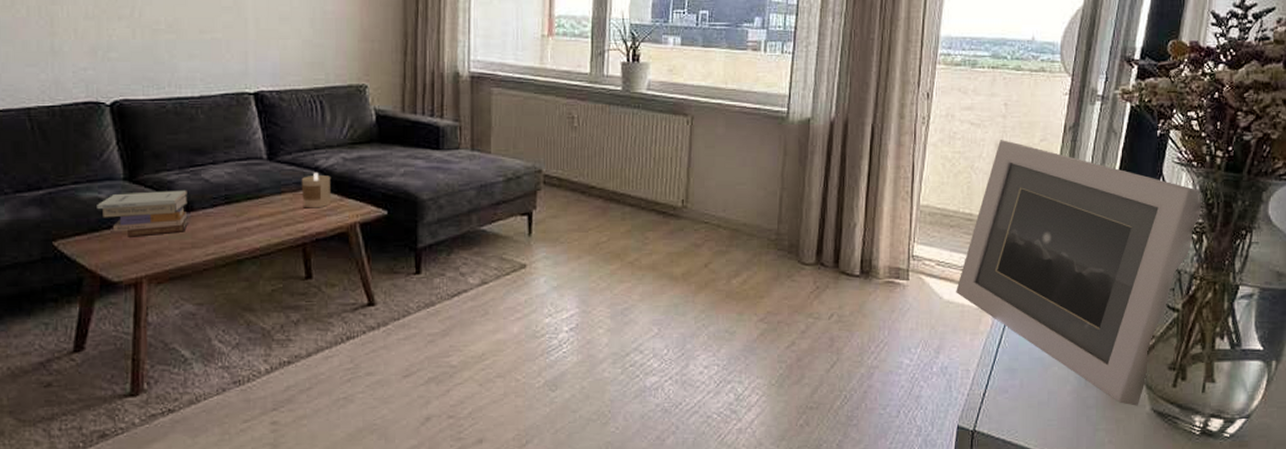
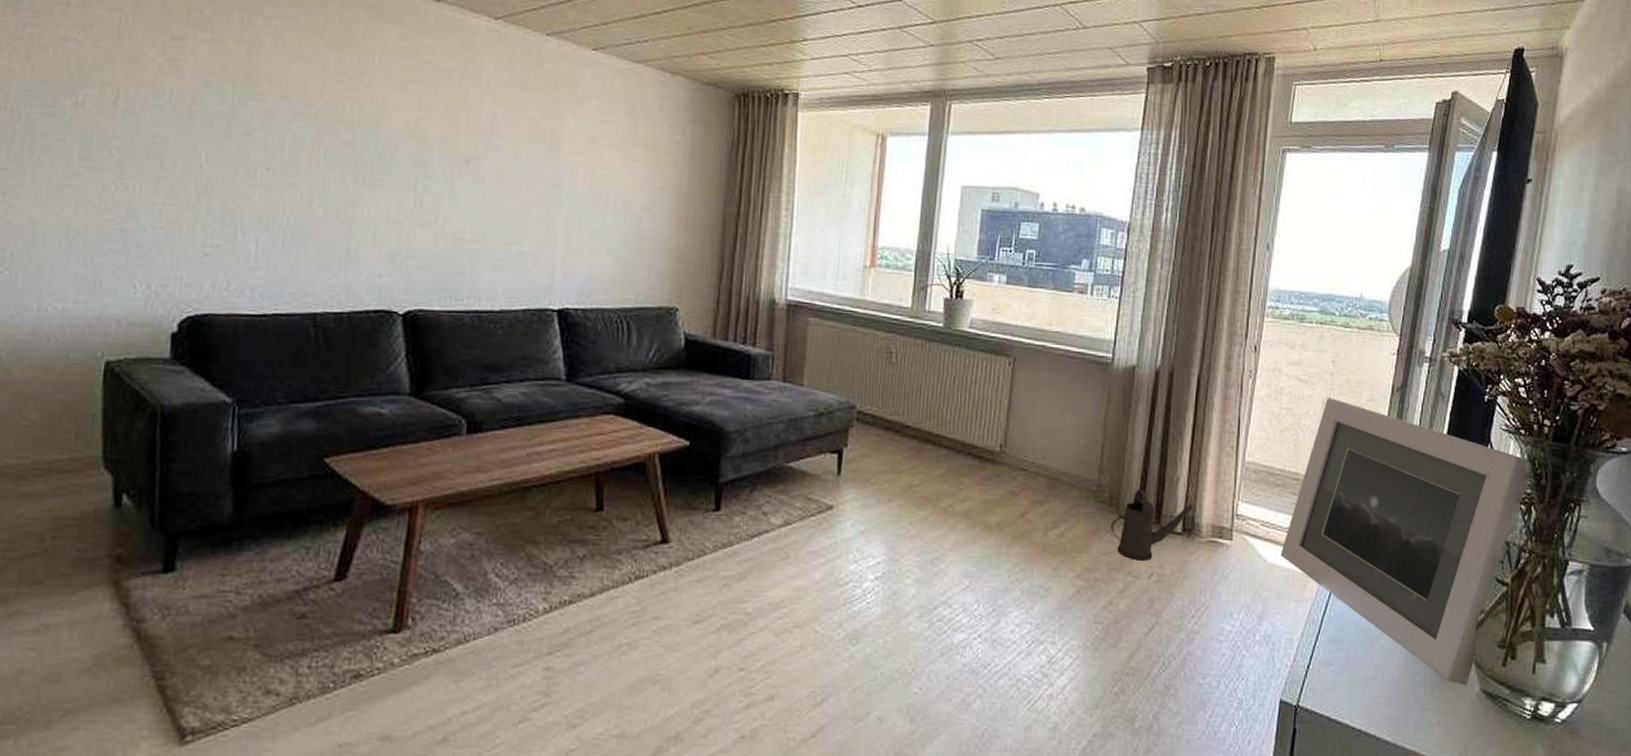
books: present [97,189,188,237] -> none [377,408,477,457]
candle: present [301,173,332,208] -> none [599,397,633,435]
watering can: none [791,235,871,303] -> present [1111,488,1194,561]

